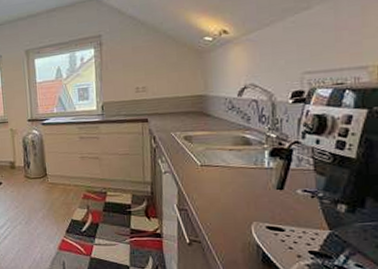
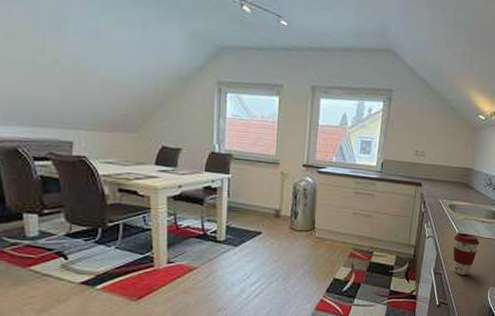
coffee cup: none [196,164,231,210] -> present [453,233,480,276]

